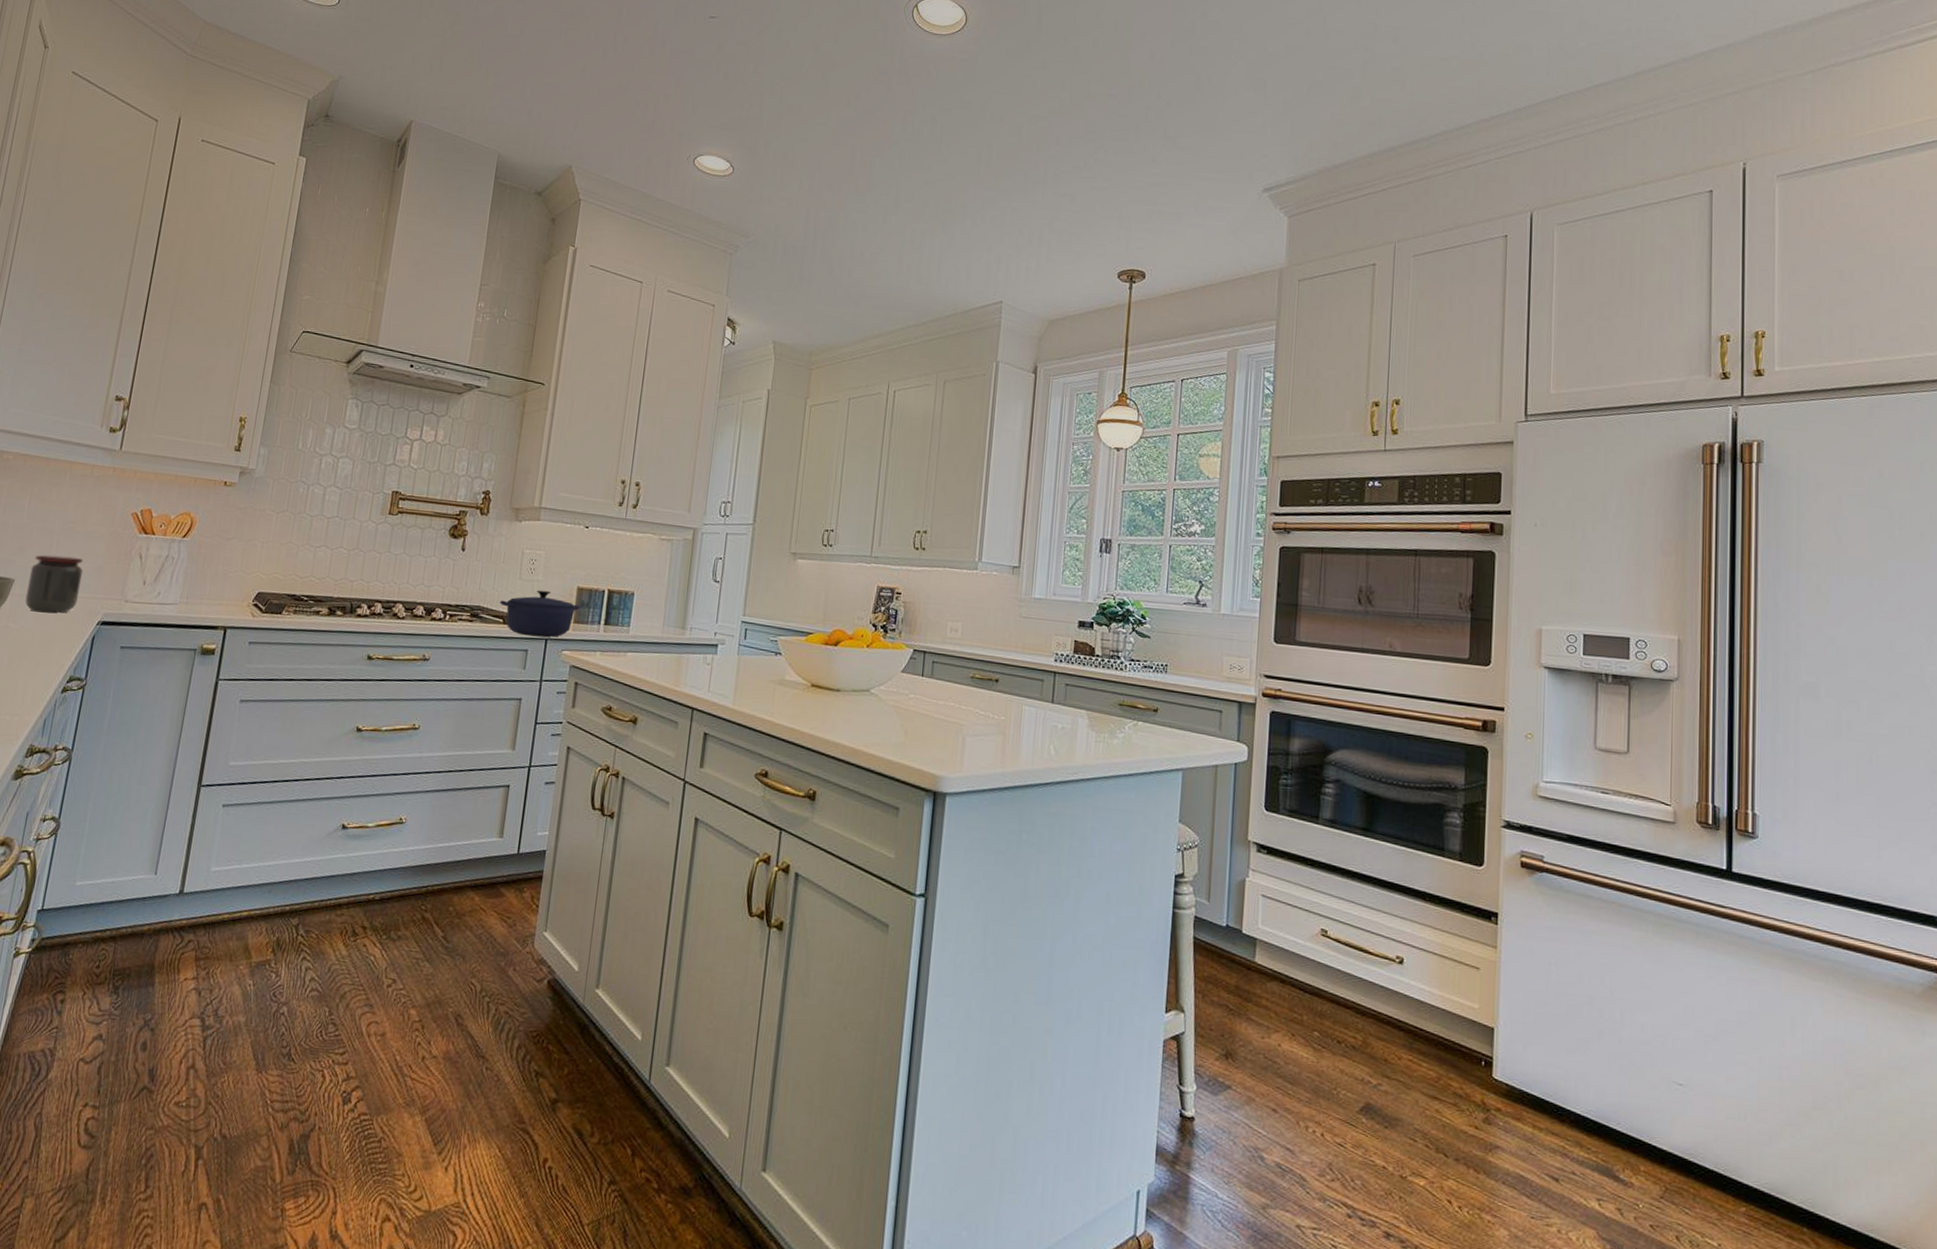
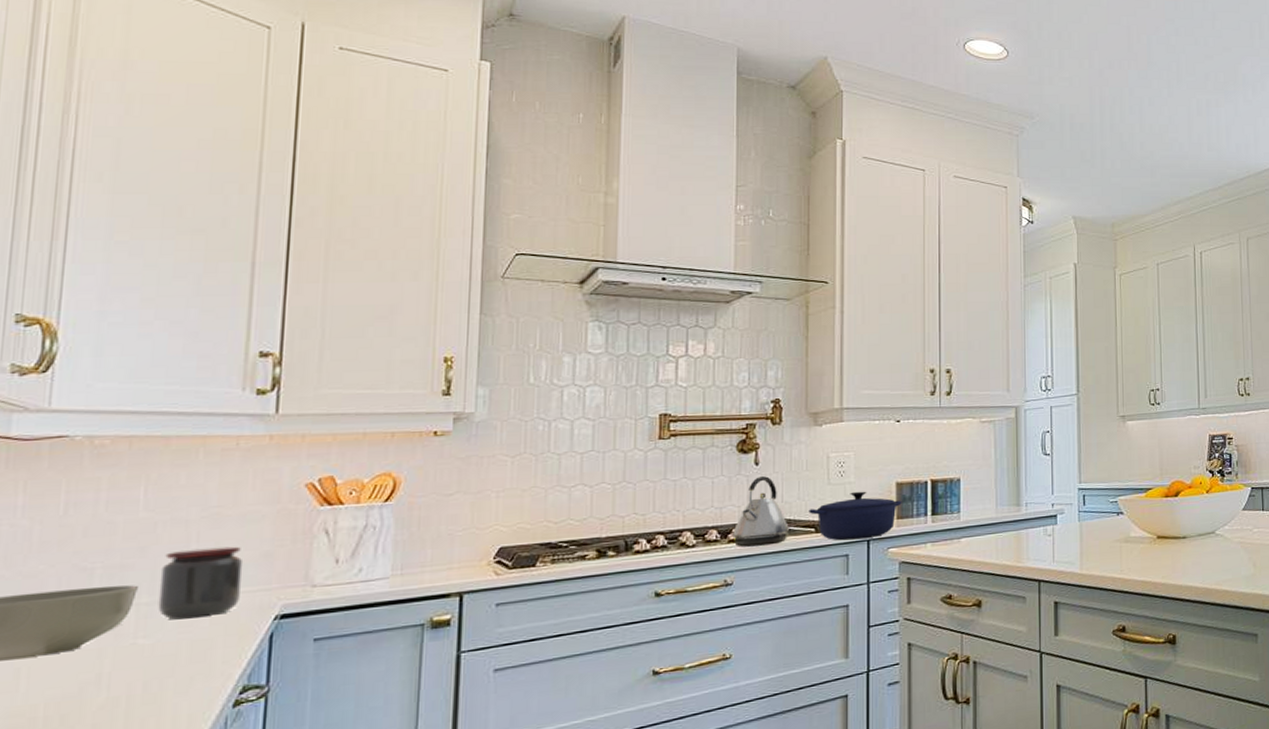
kettle: none [435,562,482,629] -> present [733,476,789,548]

